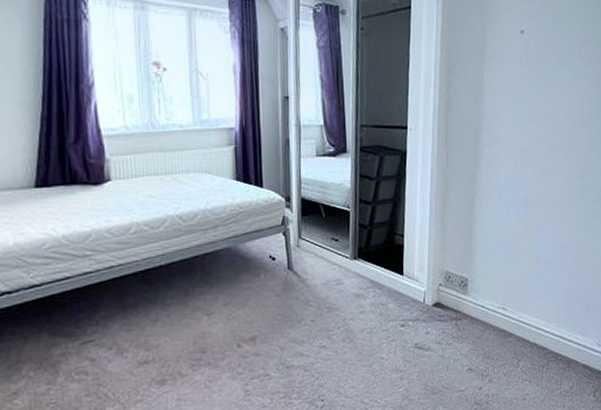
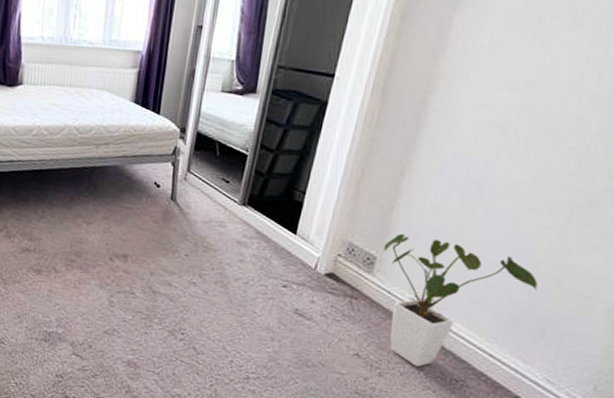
house plant: none [471,251,578,365] -> present [383,233,538,367]

